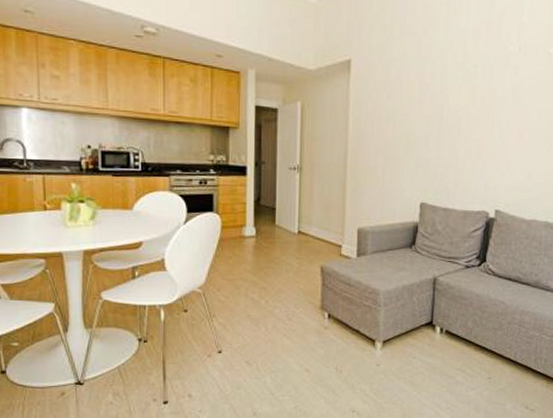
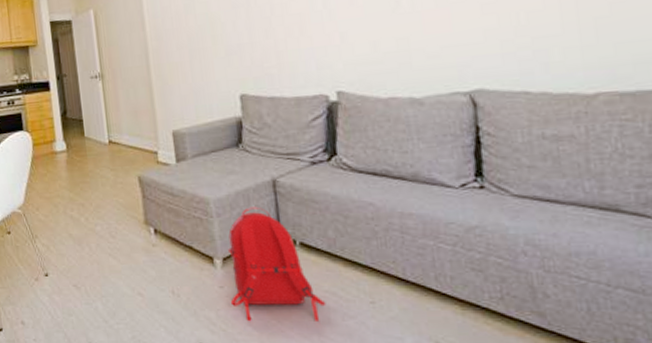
backpack: none [383,299,457,393] -> present [227,206,326,322]

